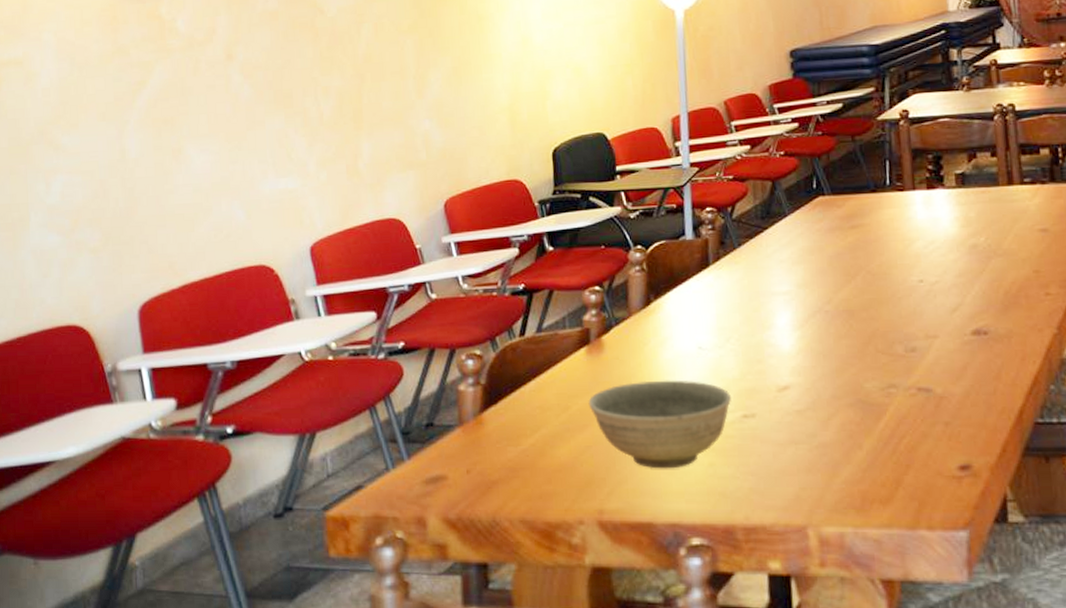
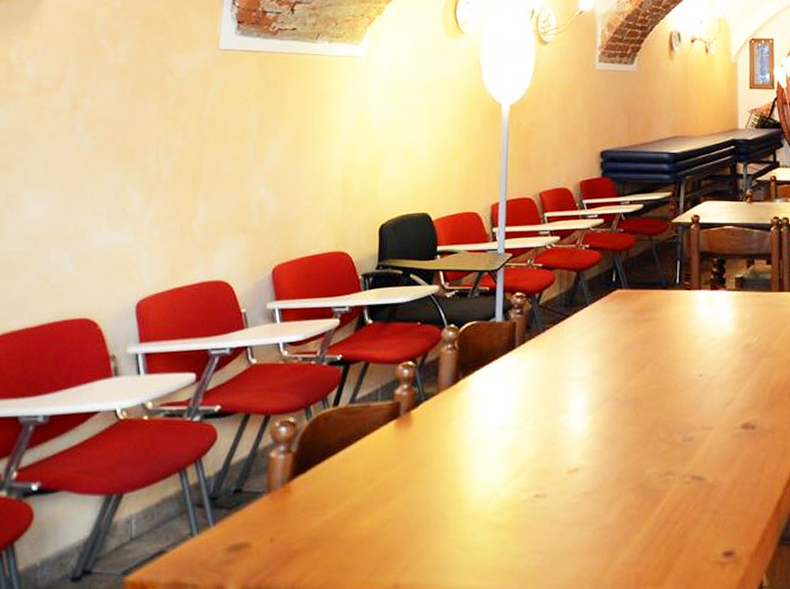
bowl: present [588,380,731,469] -> none [393,456,526,545]

